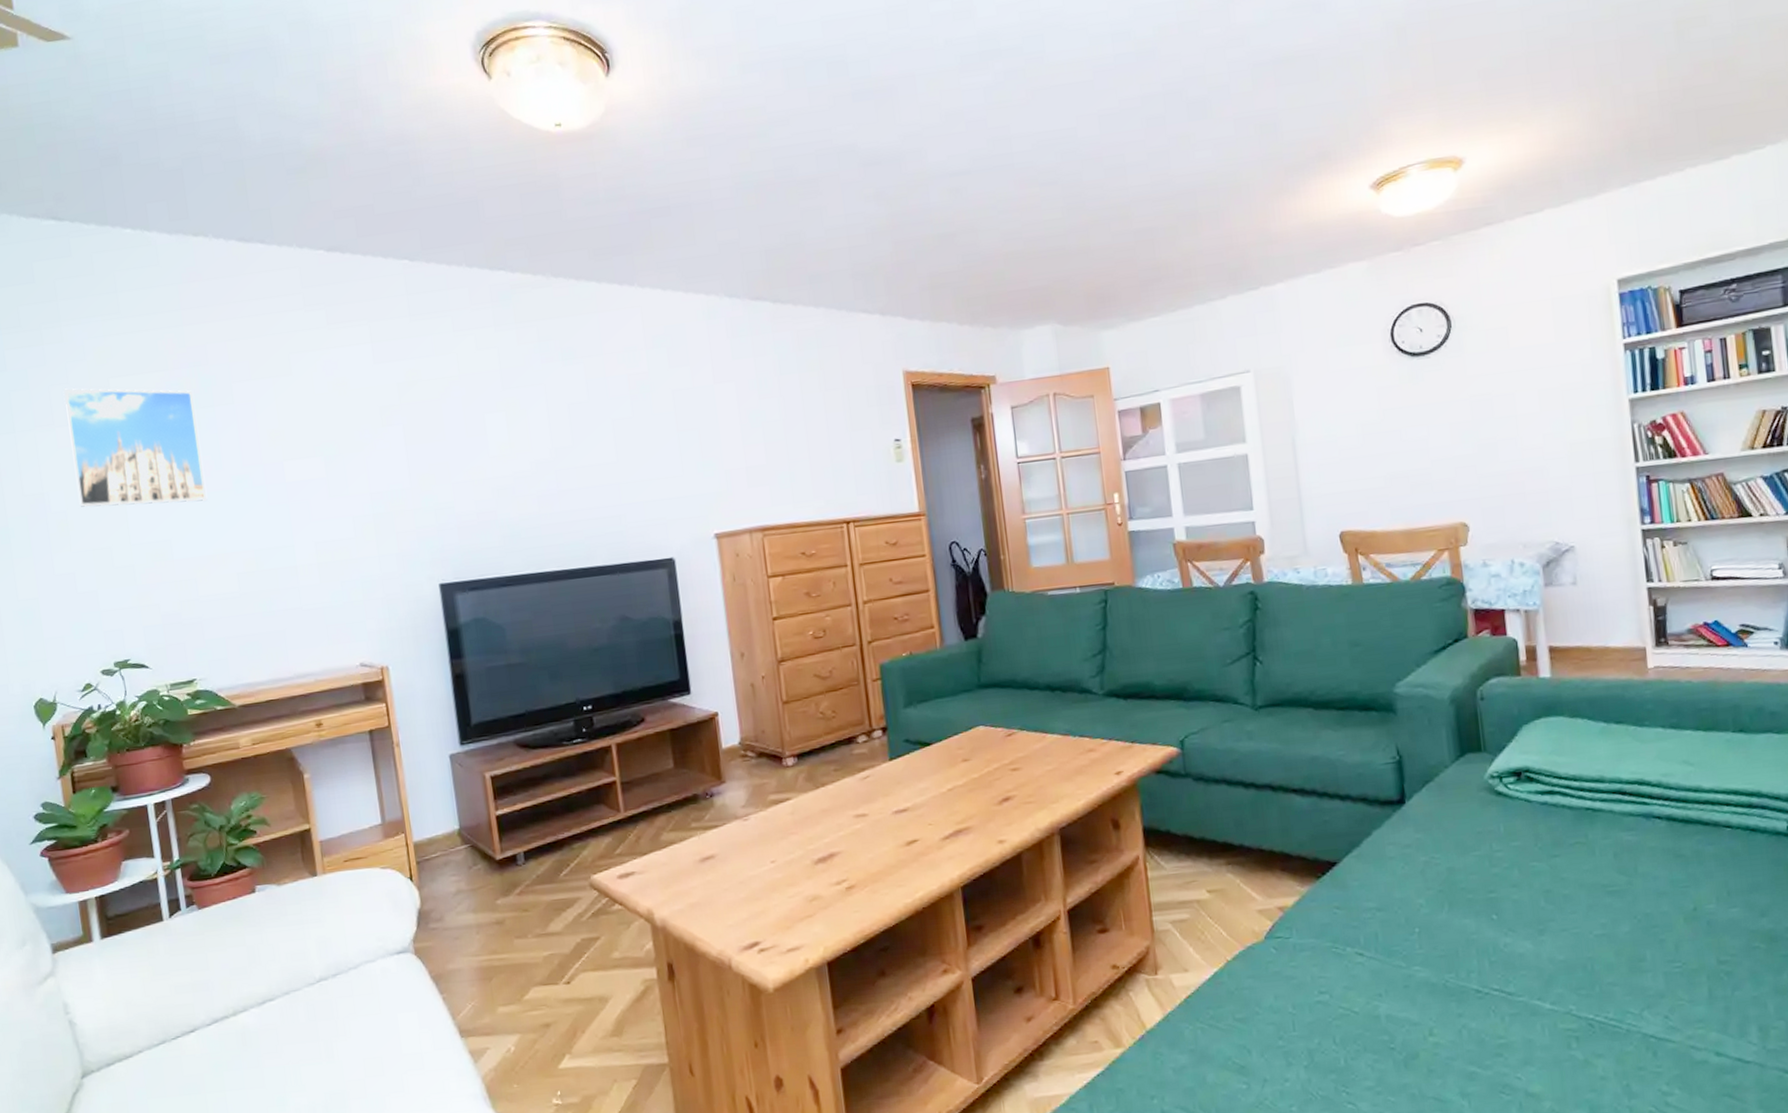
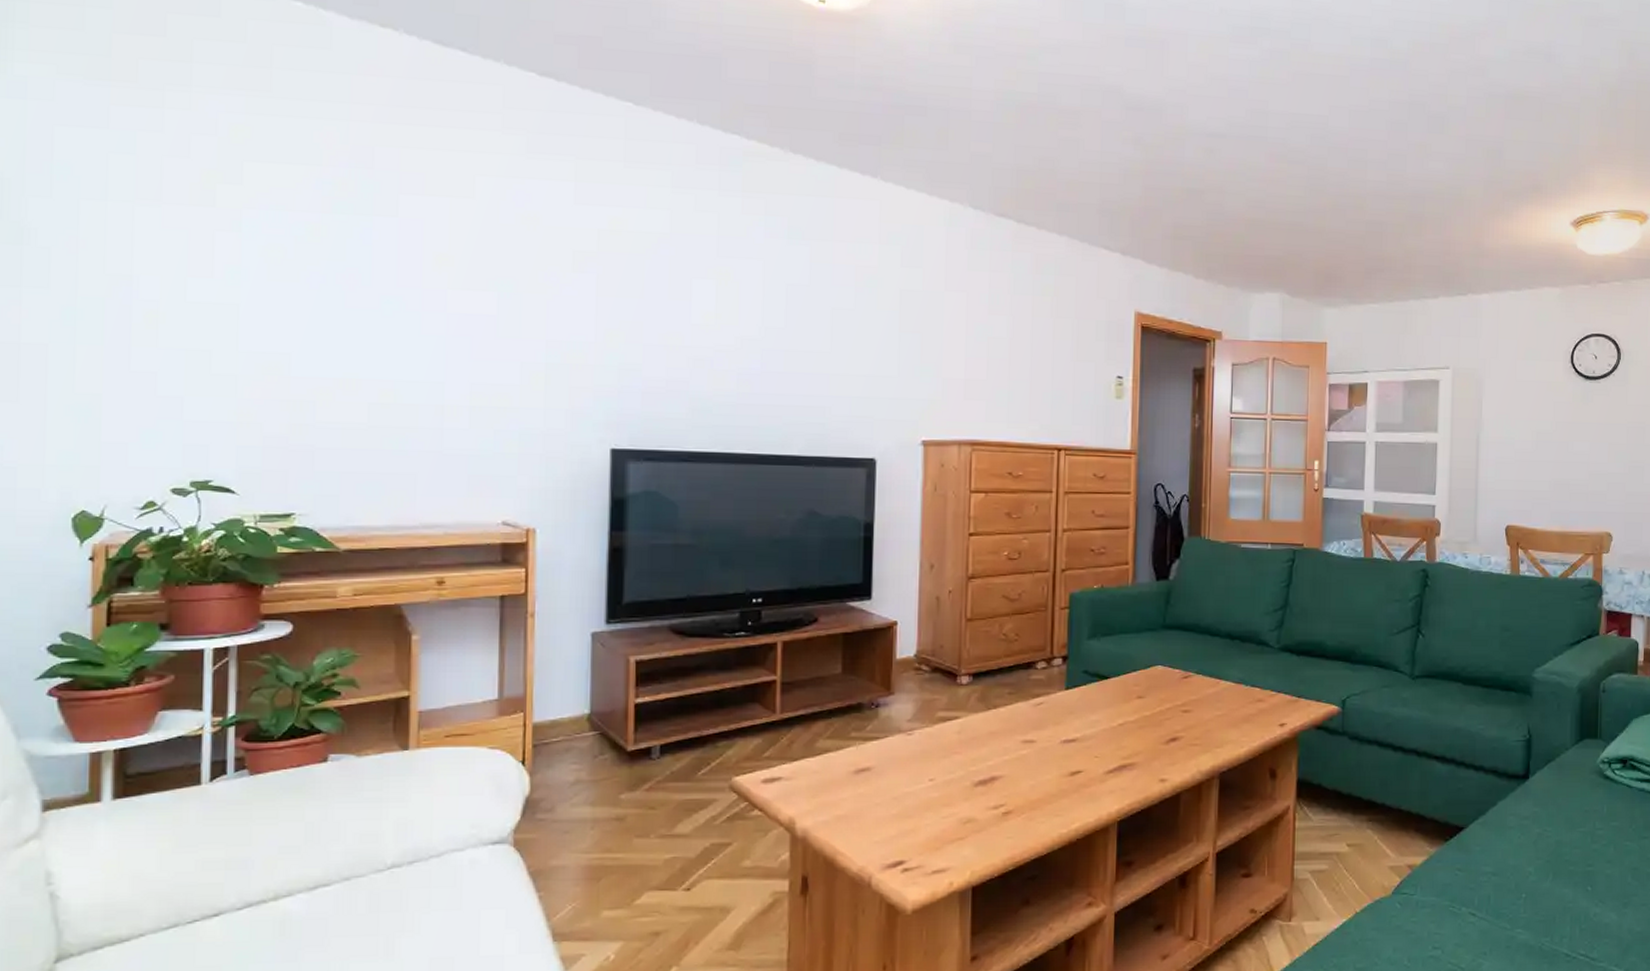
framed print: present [63,388,208,507] -> none [178,162,348,318]

